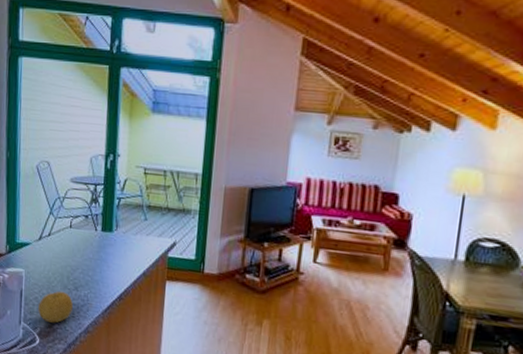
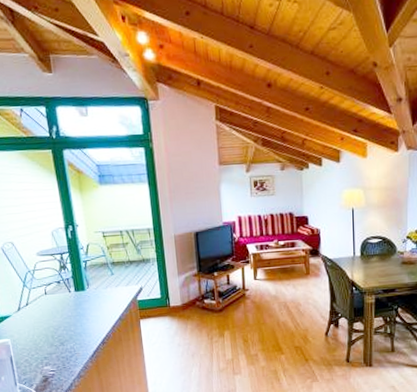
fruit: present [38,291,73,323] -> none [30,349,63,378]

